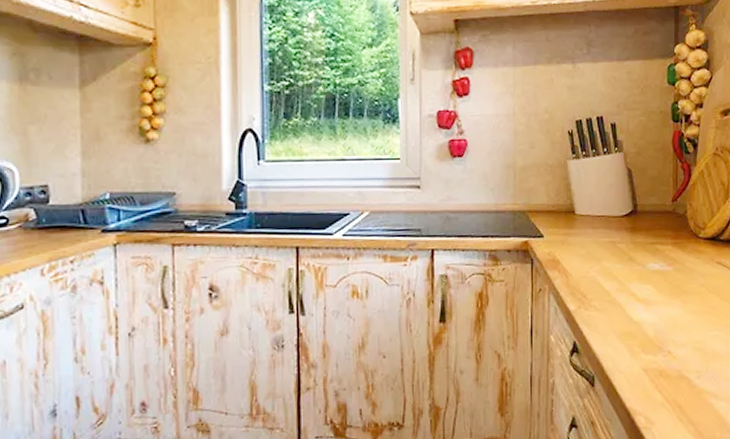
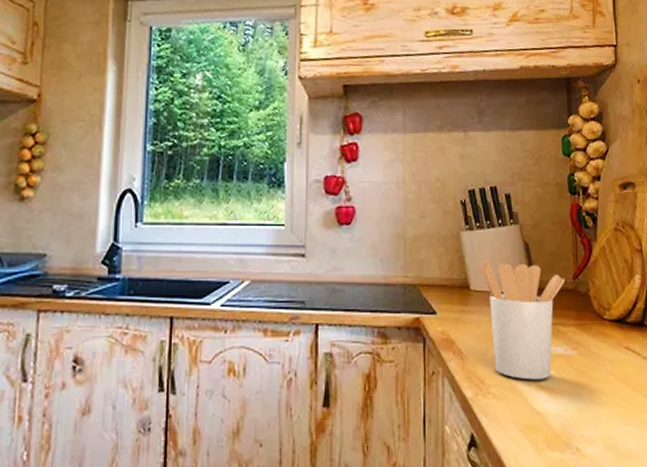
utensil holder: none [587,187,664,294] -> present [482,260,565,380]

